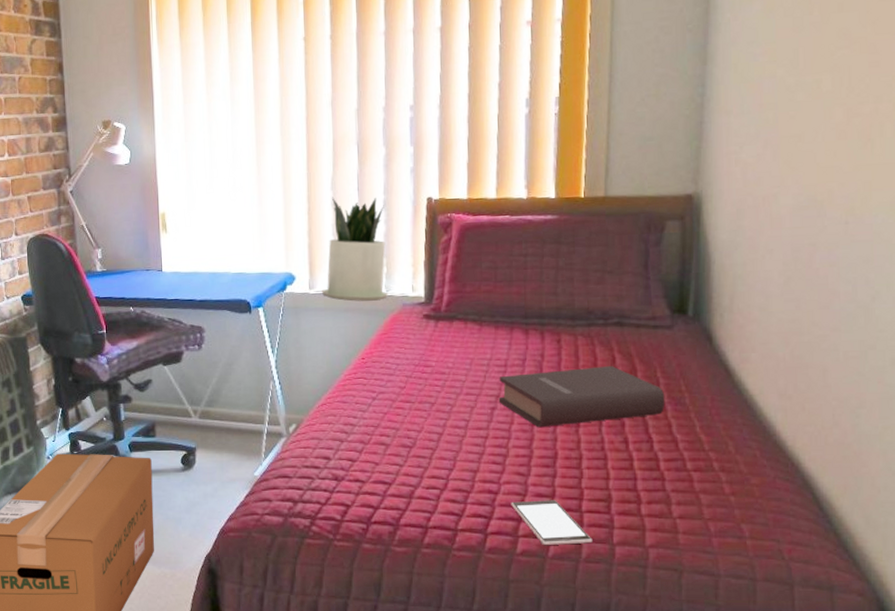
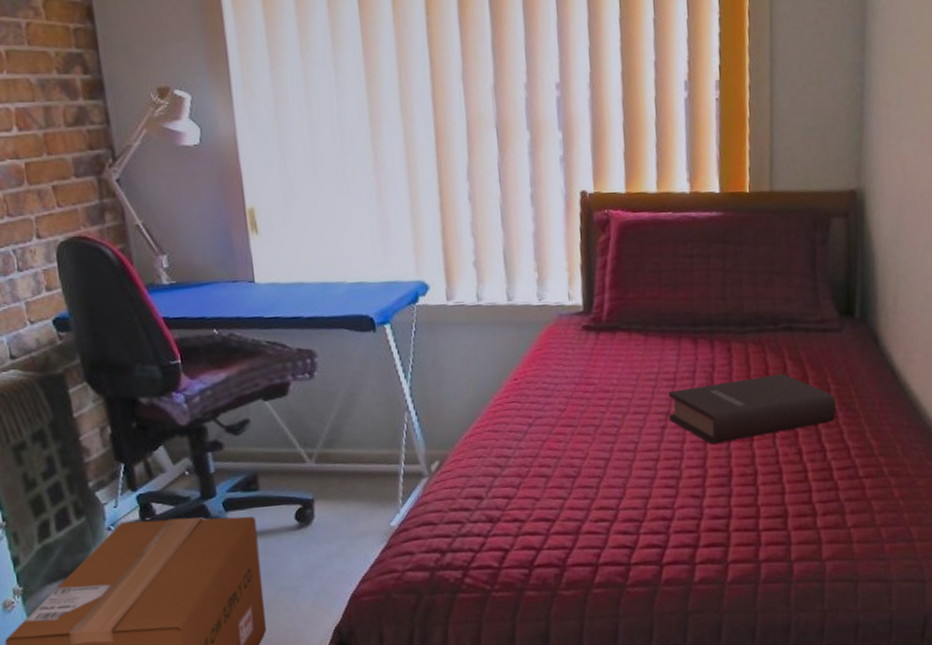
planter: present [321,197,389,302] -> none [461,189,542,313]
smartphone: present [511,500,593,546] -> none [686,521,771,571]

